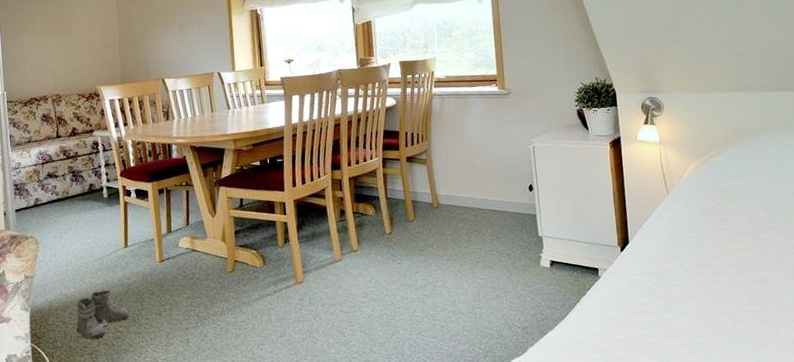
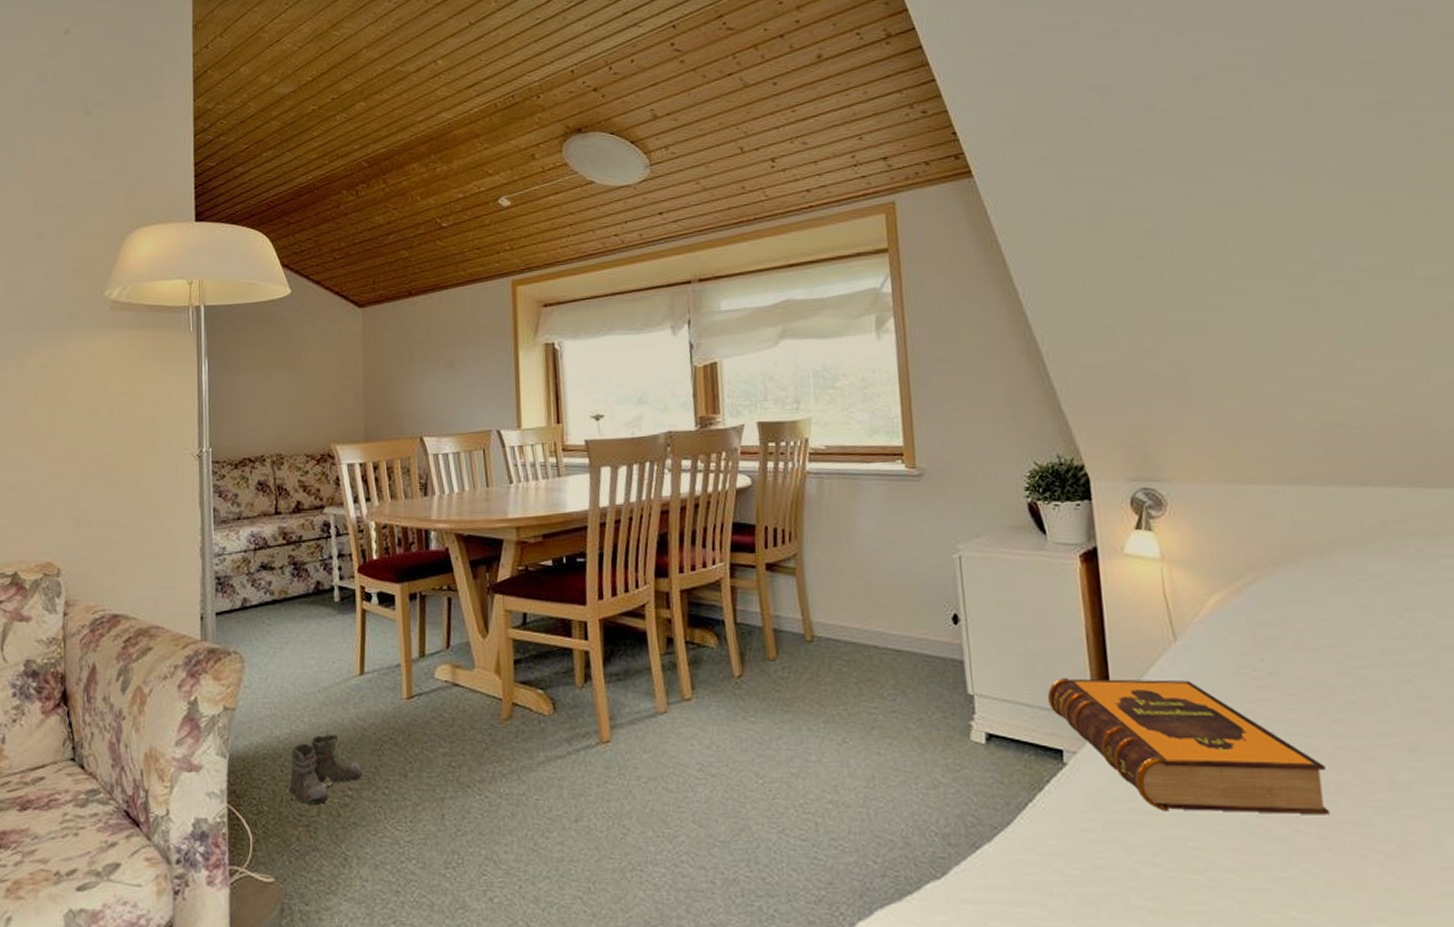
hardback book: none [589,219,758,303] -> present [1048,677,1330,815]

